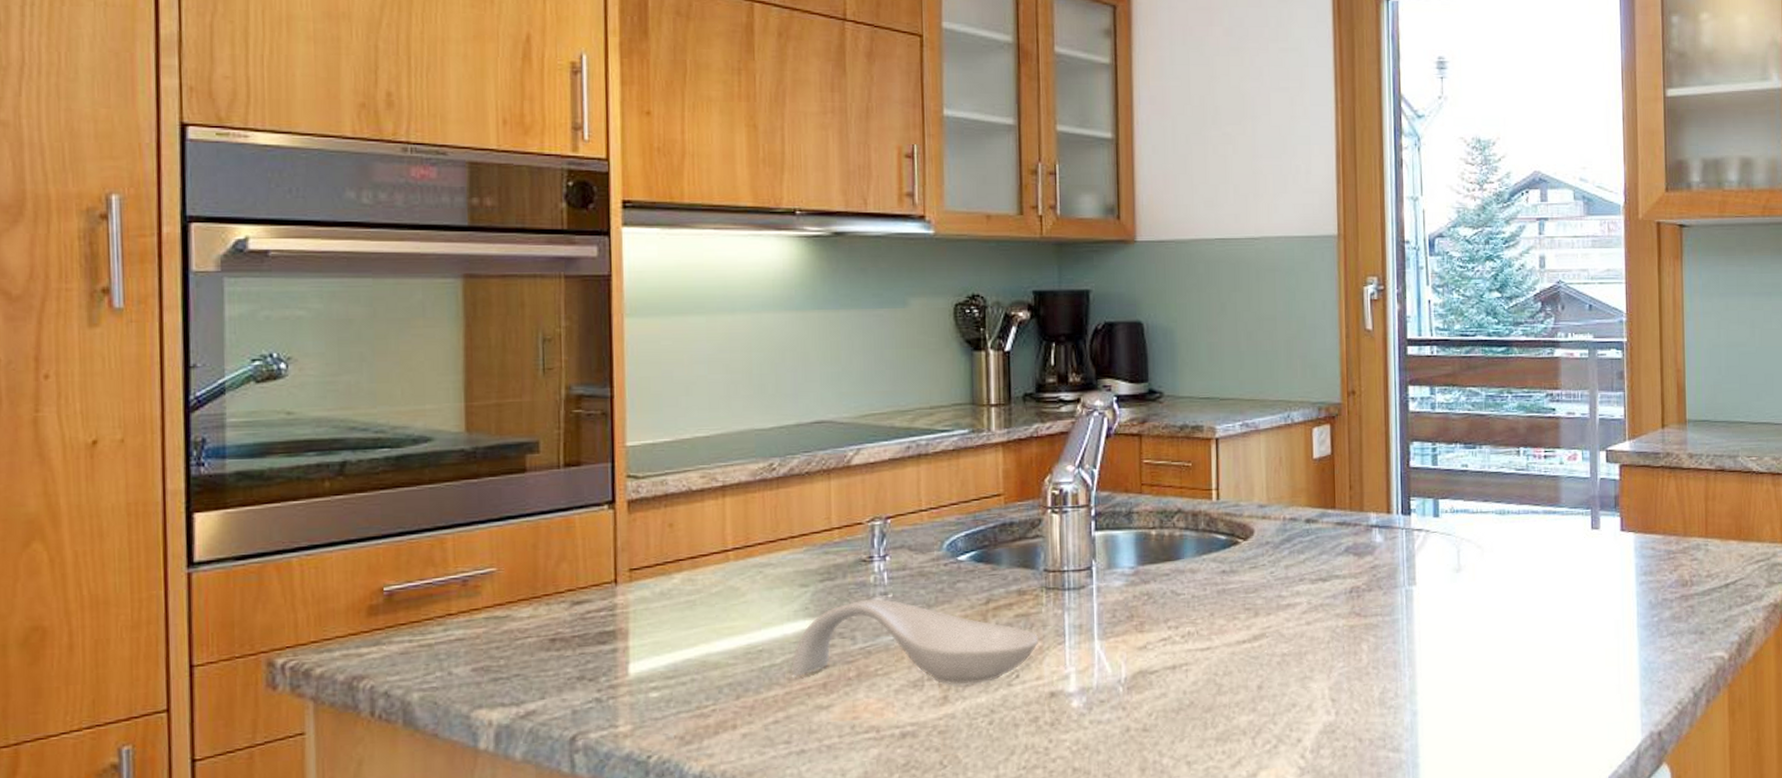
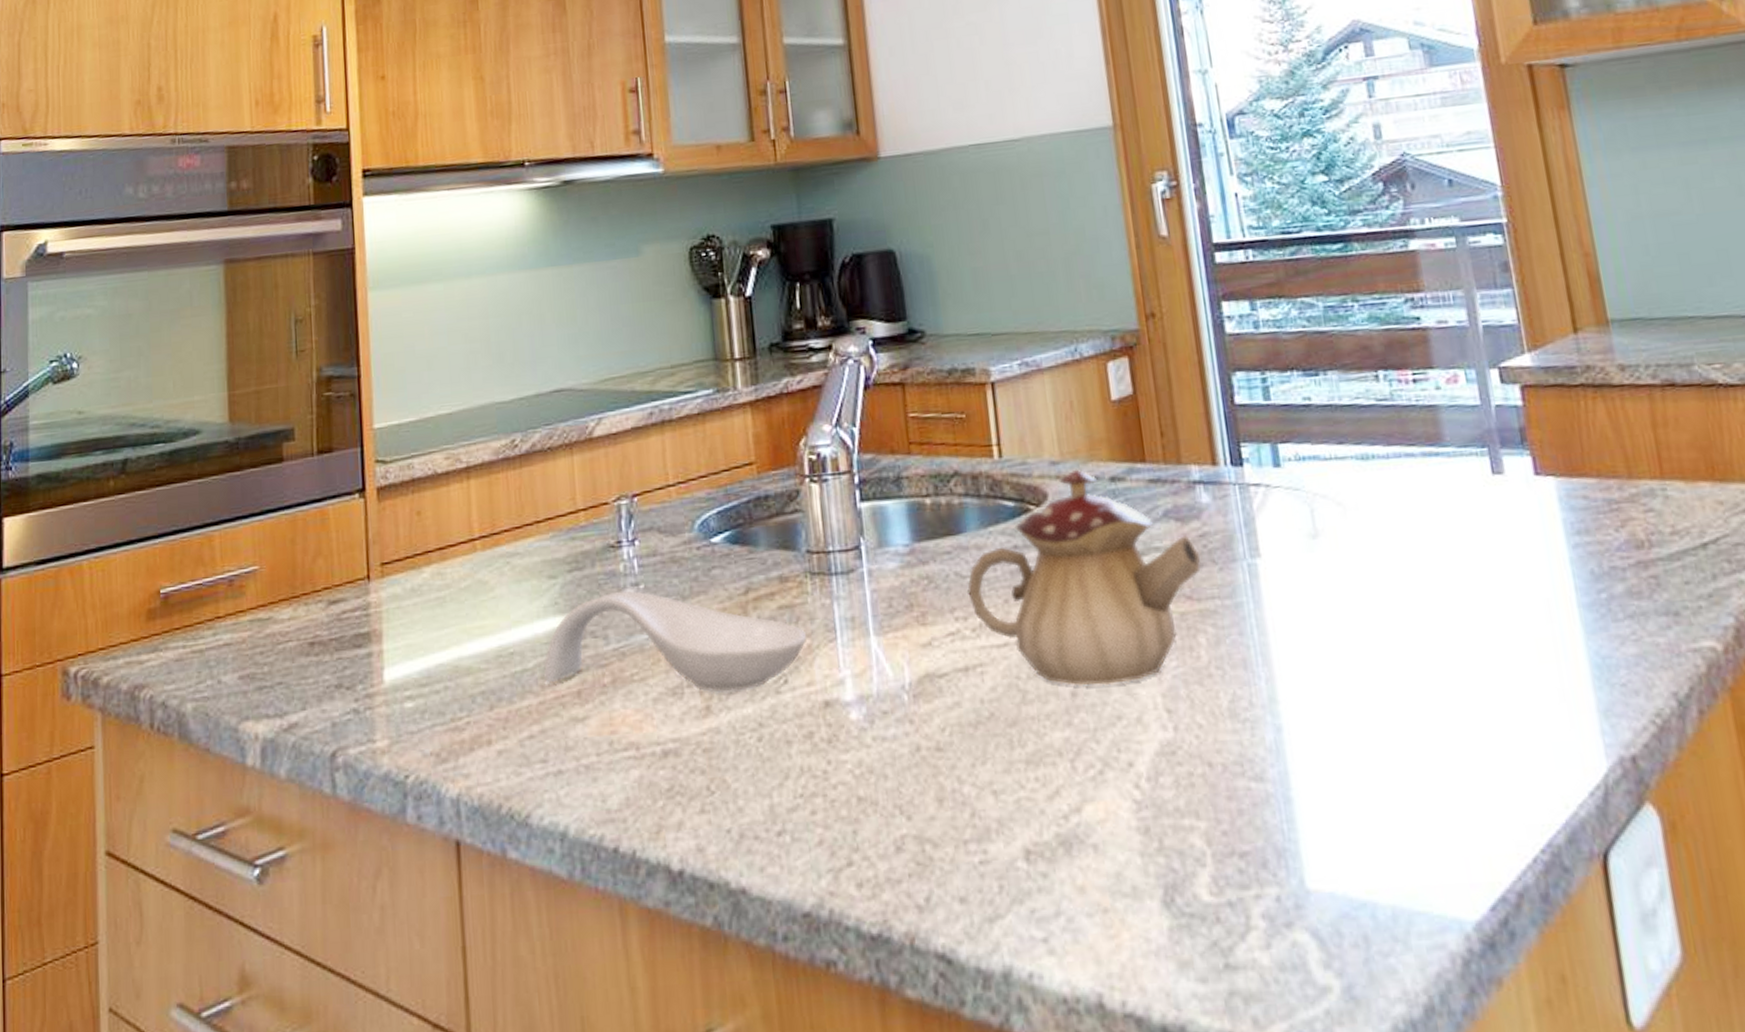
teapot: none [1181,512,1370,681] -> present [967,469,1202,685]

